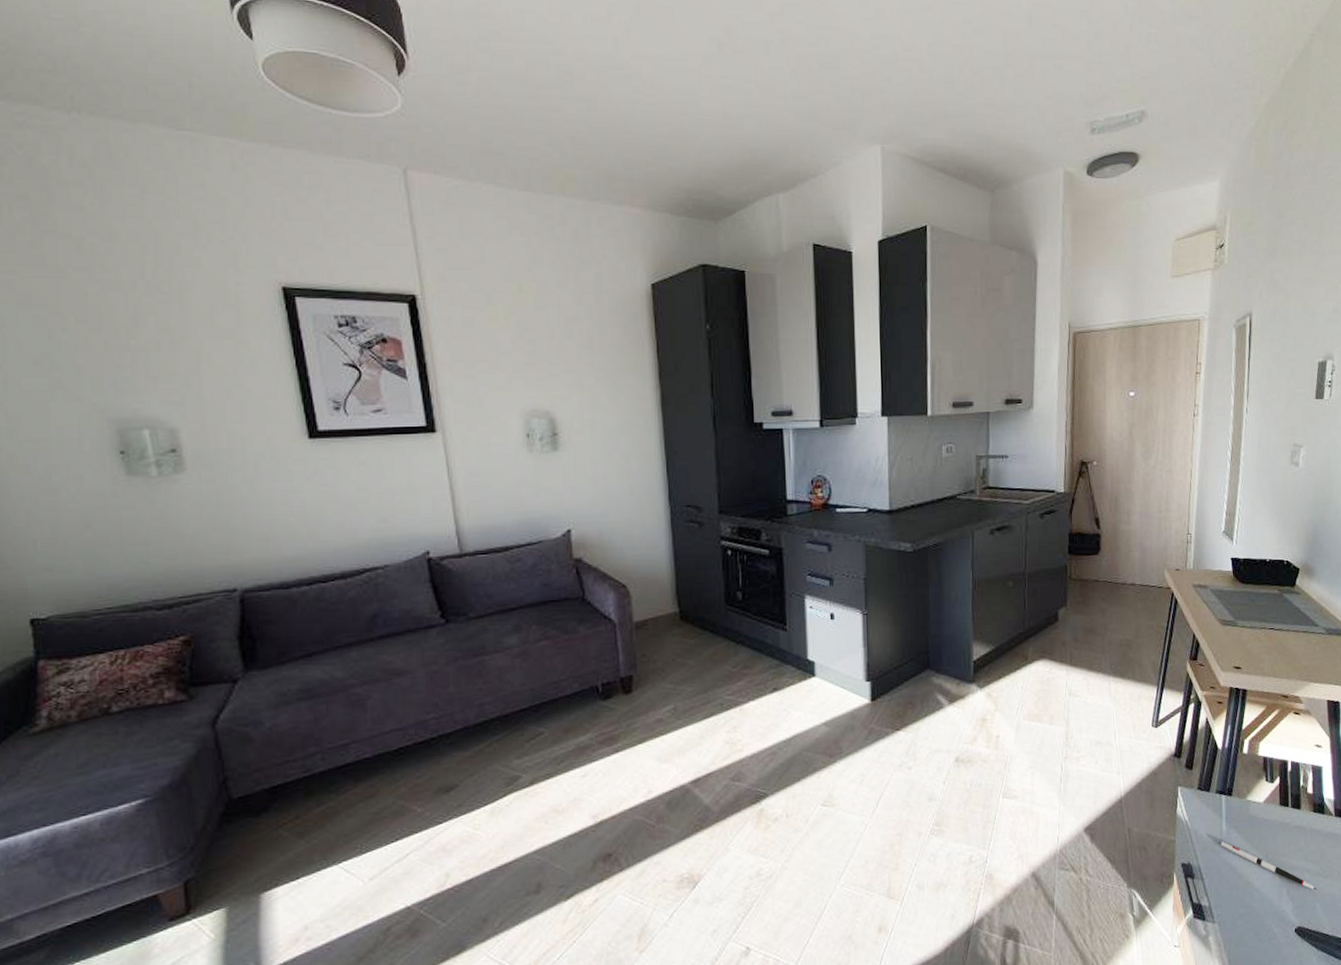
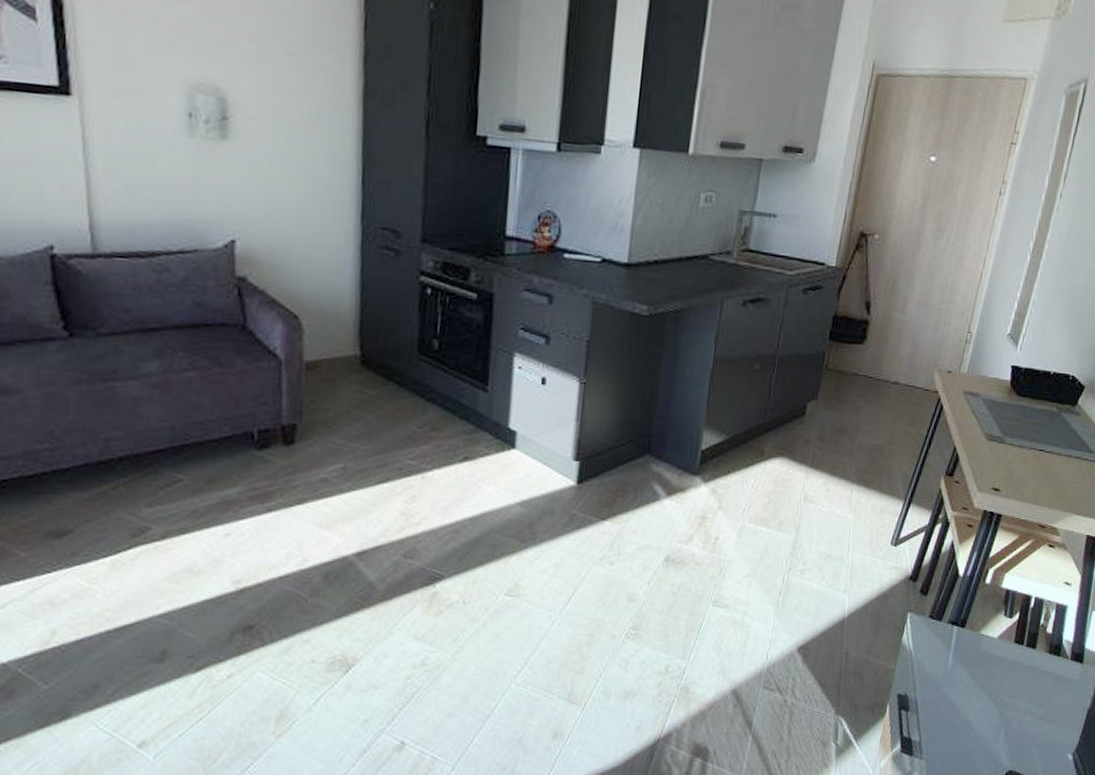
pen: present [1221,841,1317,890] -> none [943,674,1037,735]

